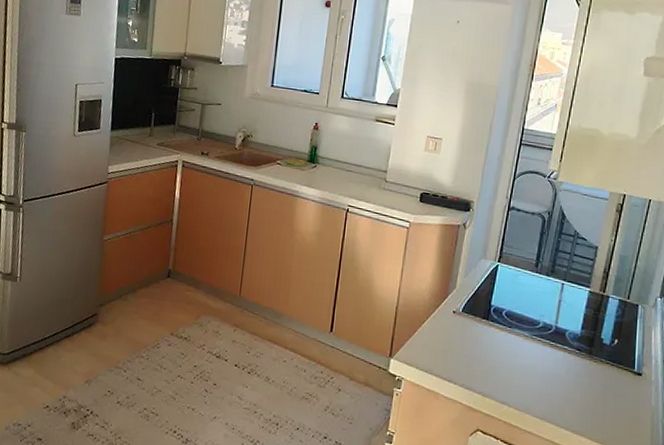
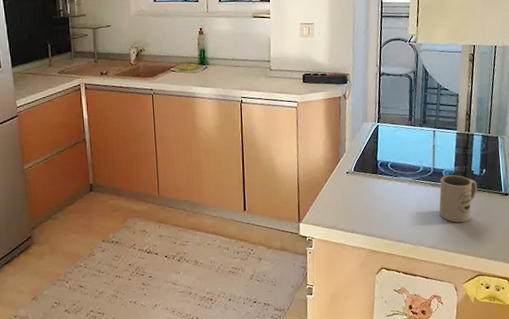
mug: none [555,337,605,397] -> present [439,175,478,223]

